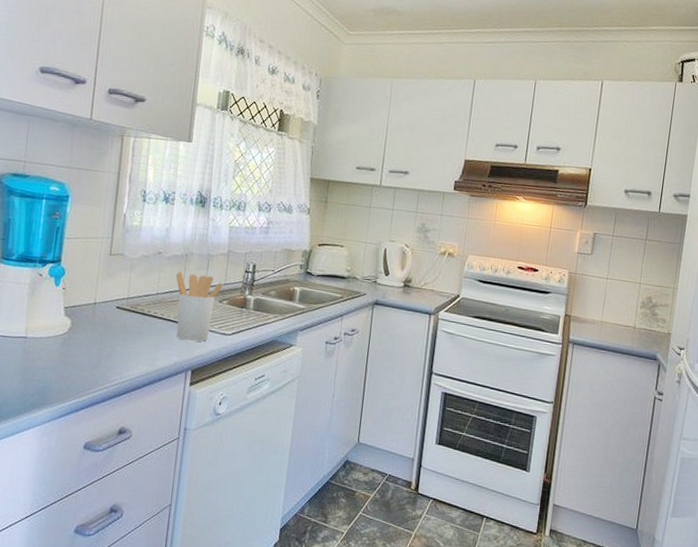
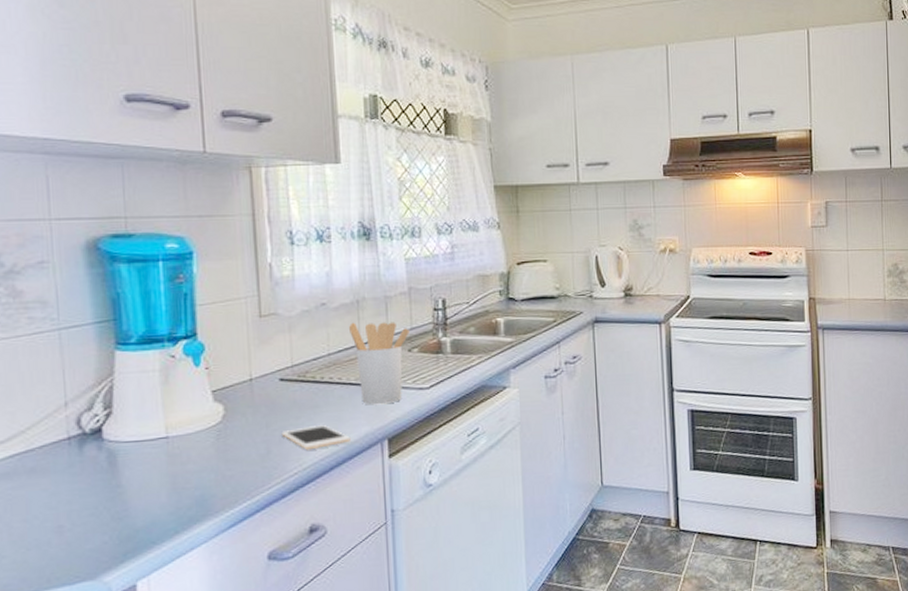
cell phone: none [110,348,163,368] -> present [281,425,351,450]

